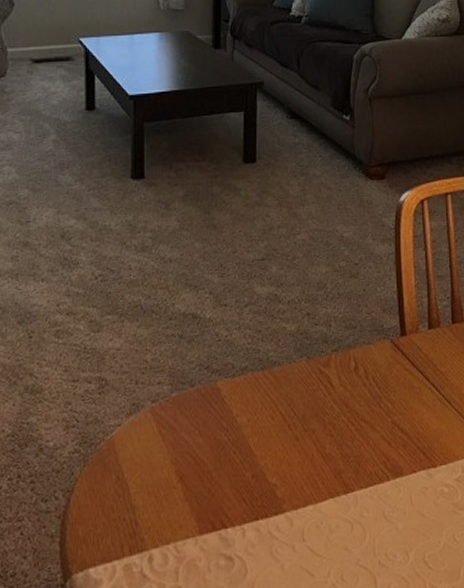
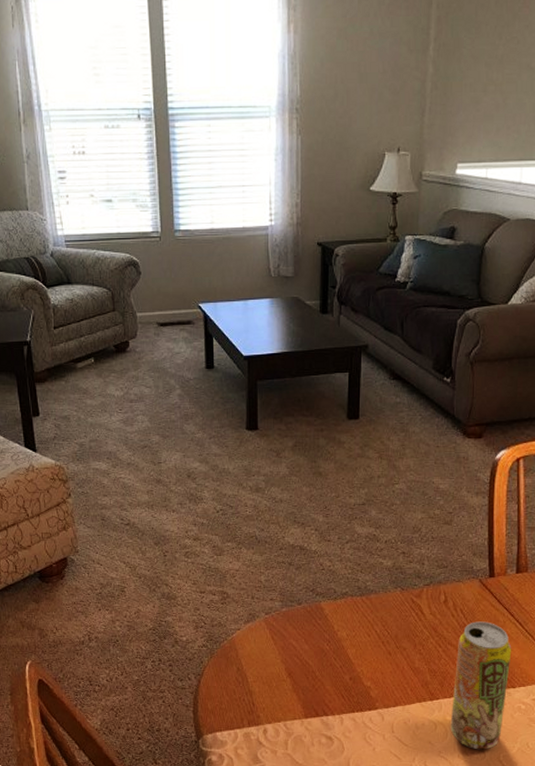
beverage can: none [368,389,430,552] -> present [450,621,512,750]

